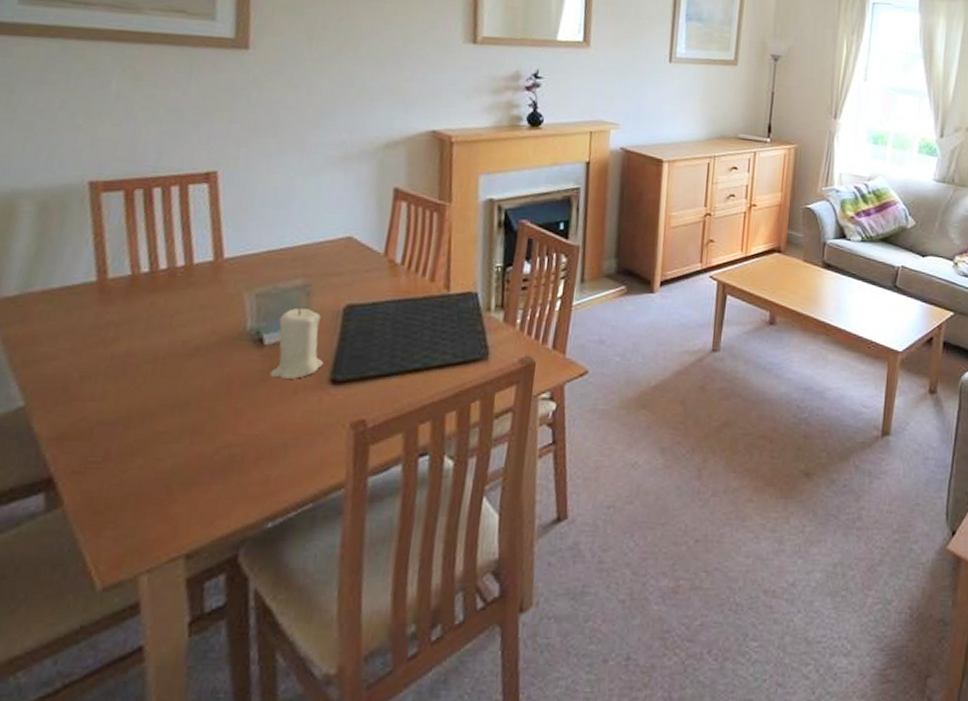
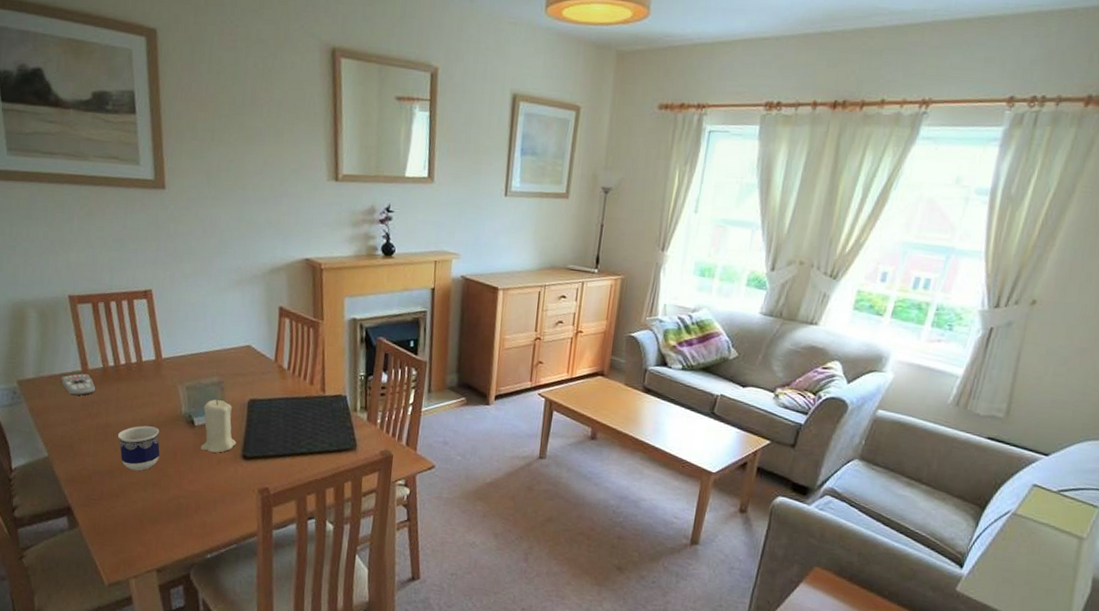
remote control: none [61,284,116,317] -> present [61,373,95,396]
cup: none [143,350,210,415] -> present [117,425,160,471]

